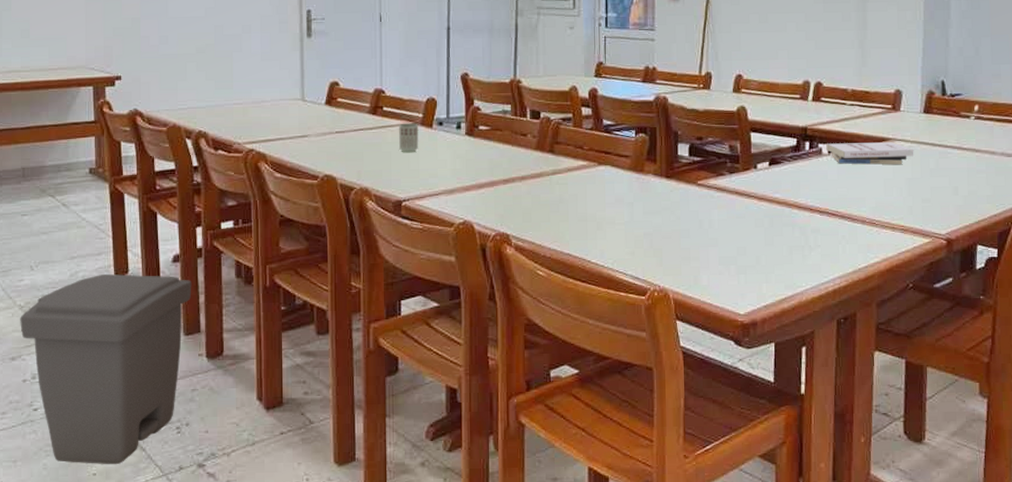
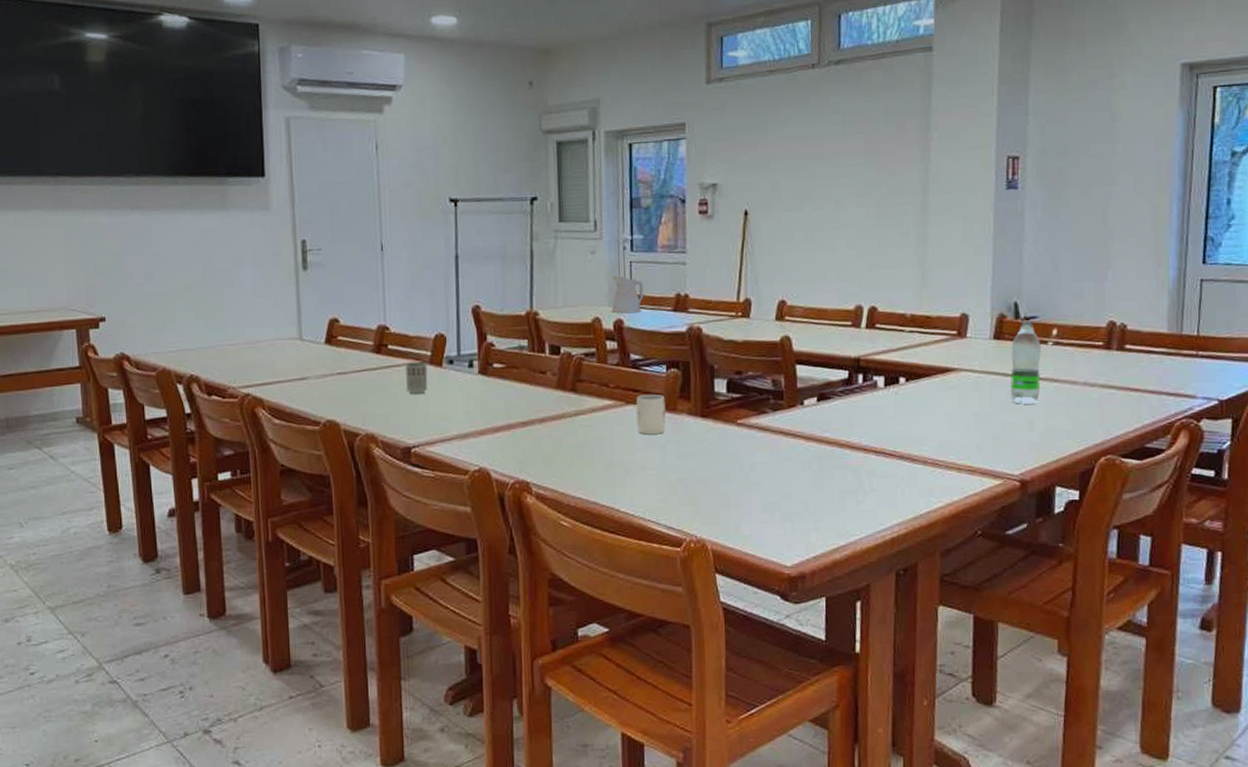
trash can: present [20,274,192,465] -> none [11,530,190,731]
pitcher: none [587,50,617,83] -> present [611,276,644,314]
mug: none [607,156,634,193] -> present [636,394,666,435]
books: present [826,142,914,165] -> none [882,373,983,399]
bottle: none [937,97,965,171] -> present [1010,320,1041,404]

